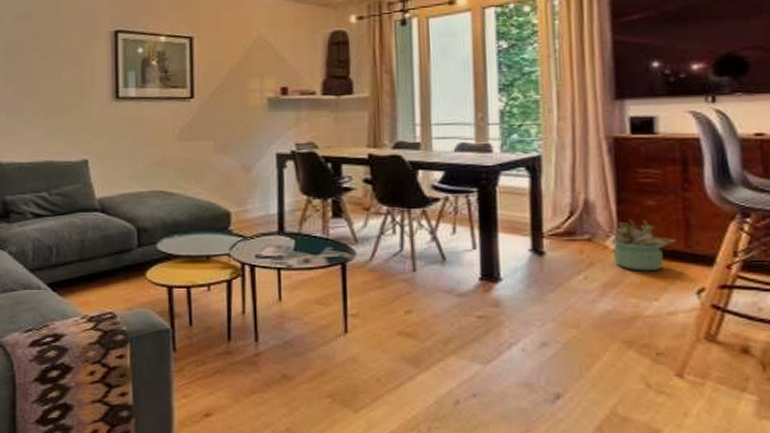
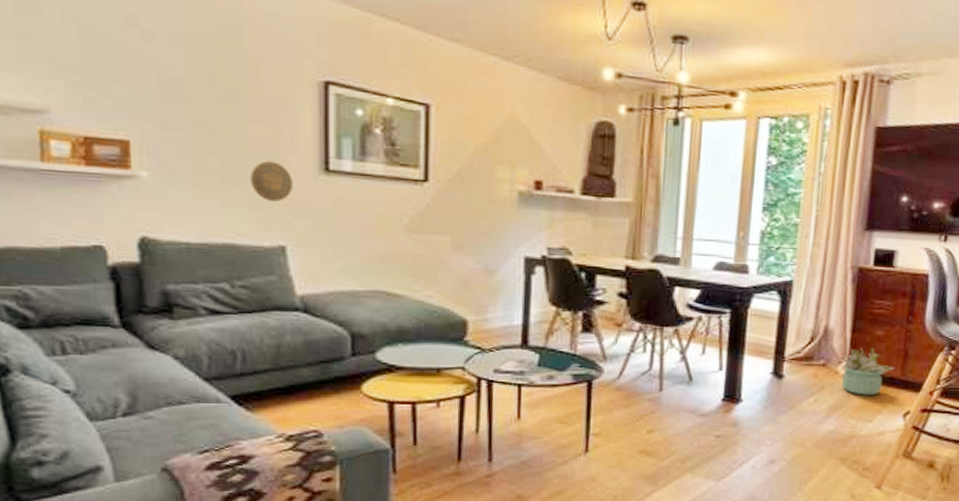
decorative plate: none [63,95,93,126] -> present [250,160,293,202]

